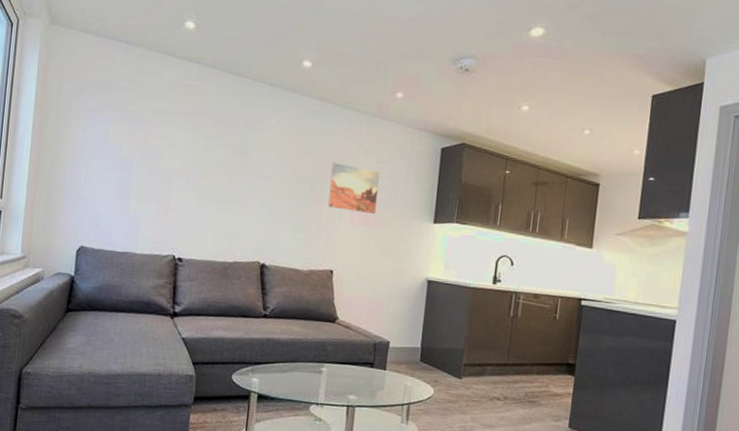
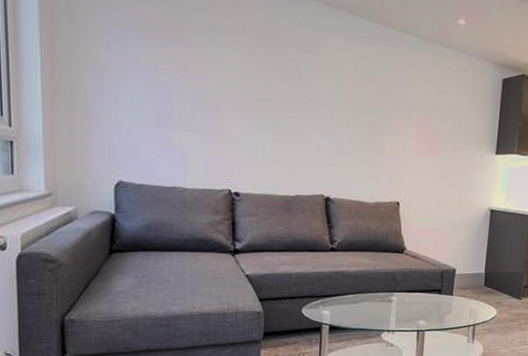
wall art: present [328,162,379,215] -> none [392,91,443,146]

